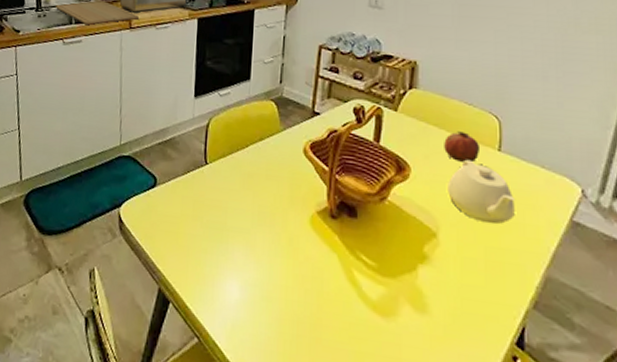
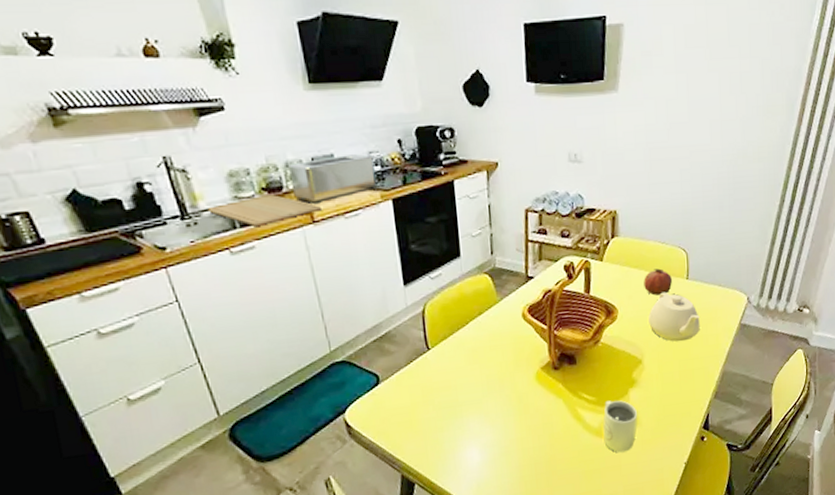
mug: none [382,271,428,344] -> present [602,400,638,453]

